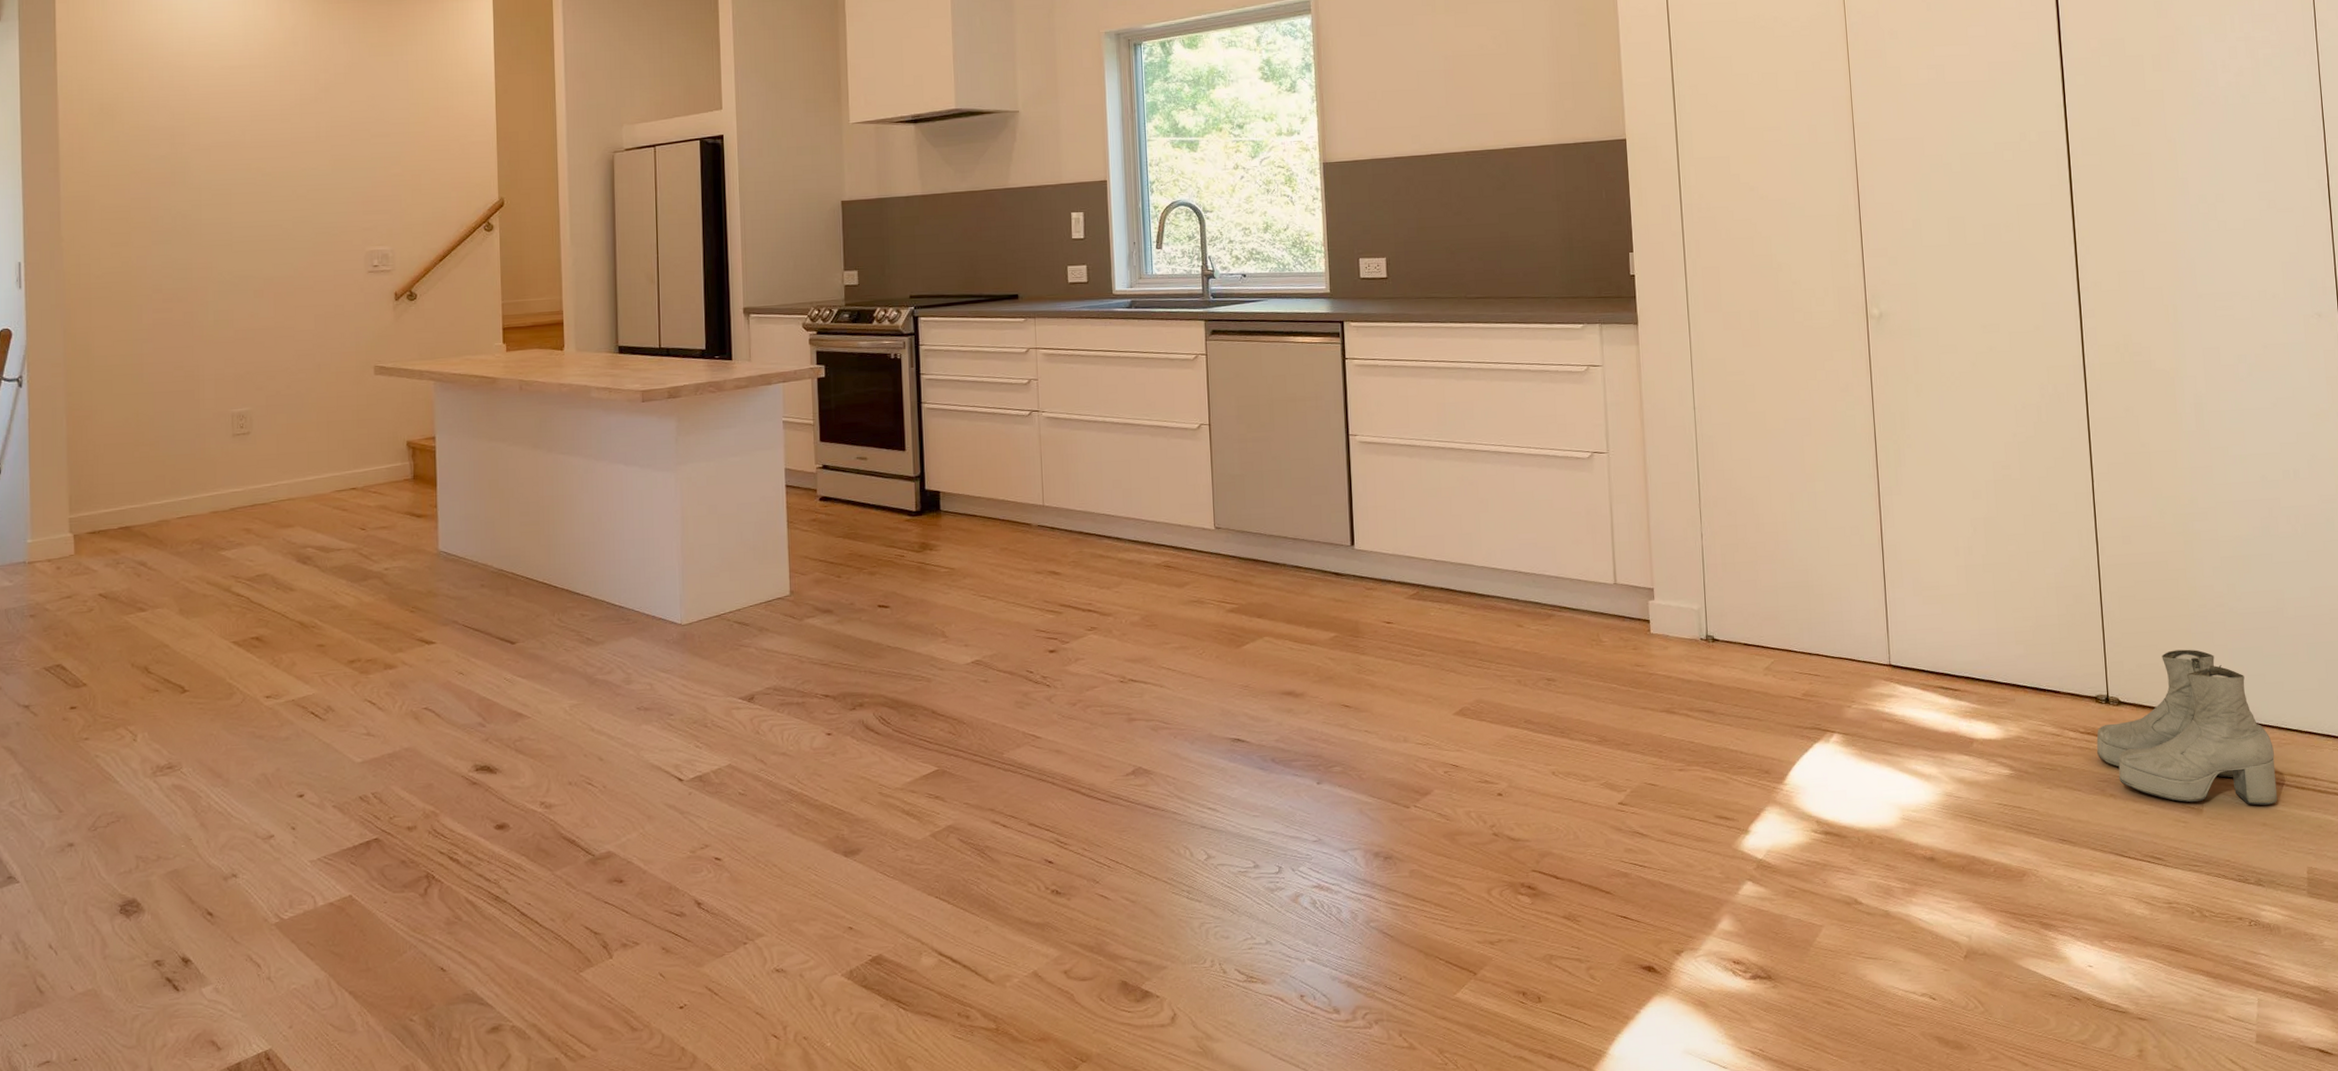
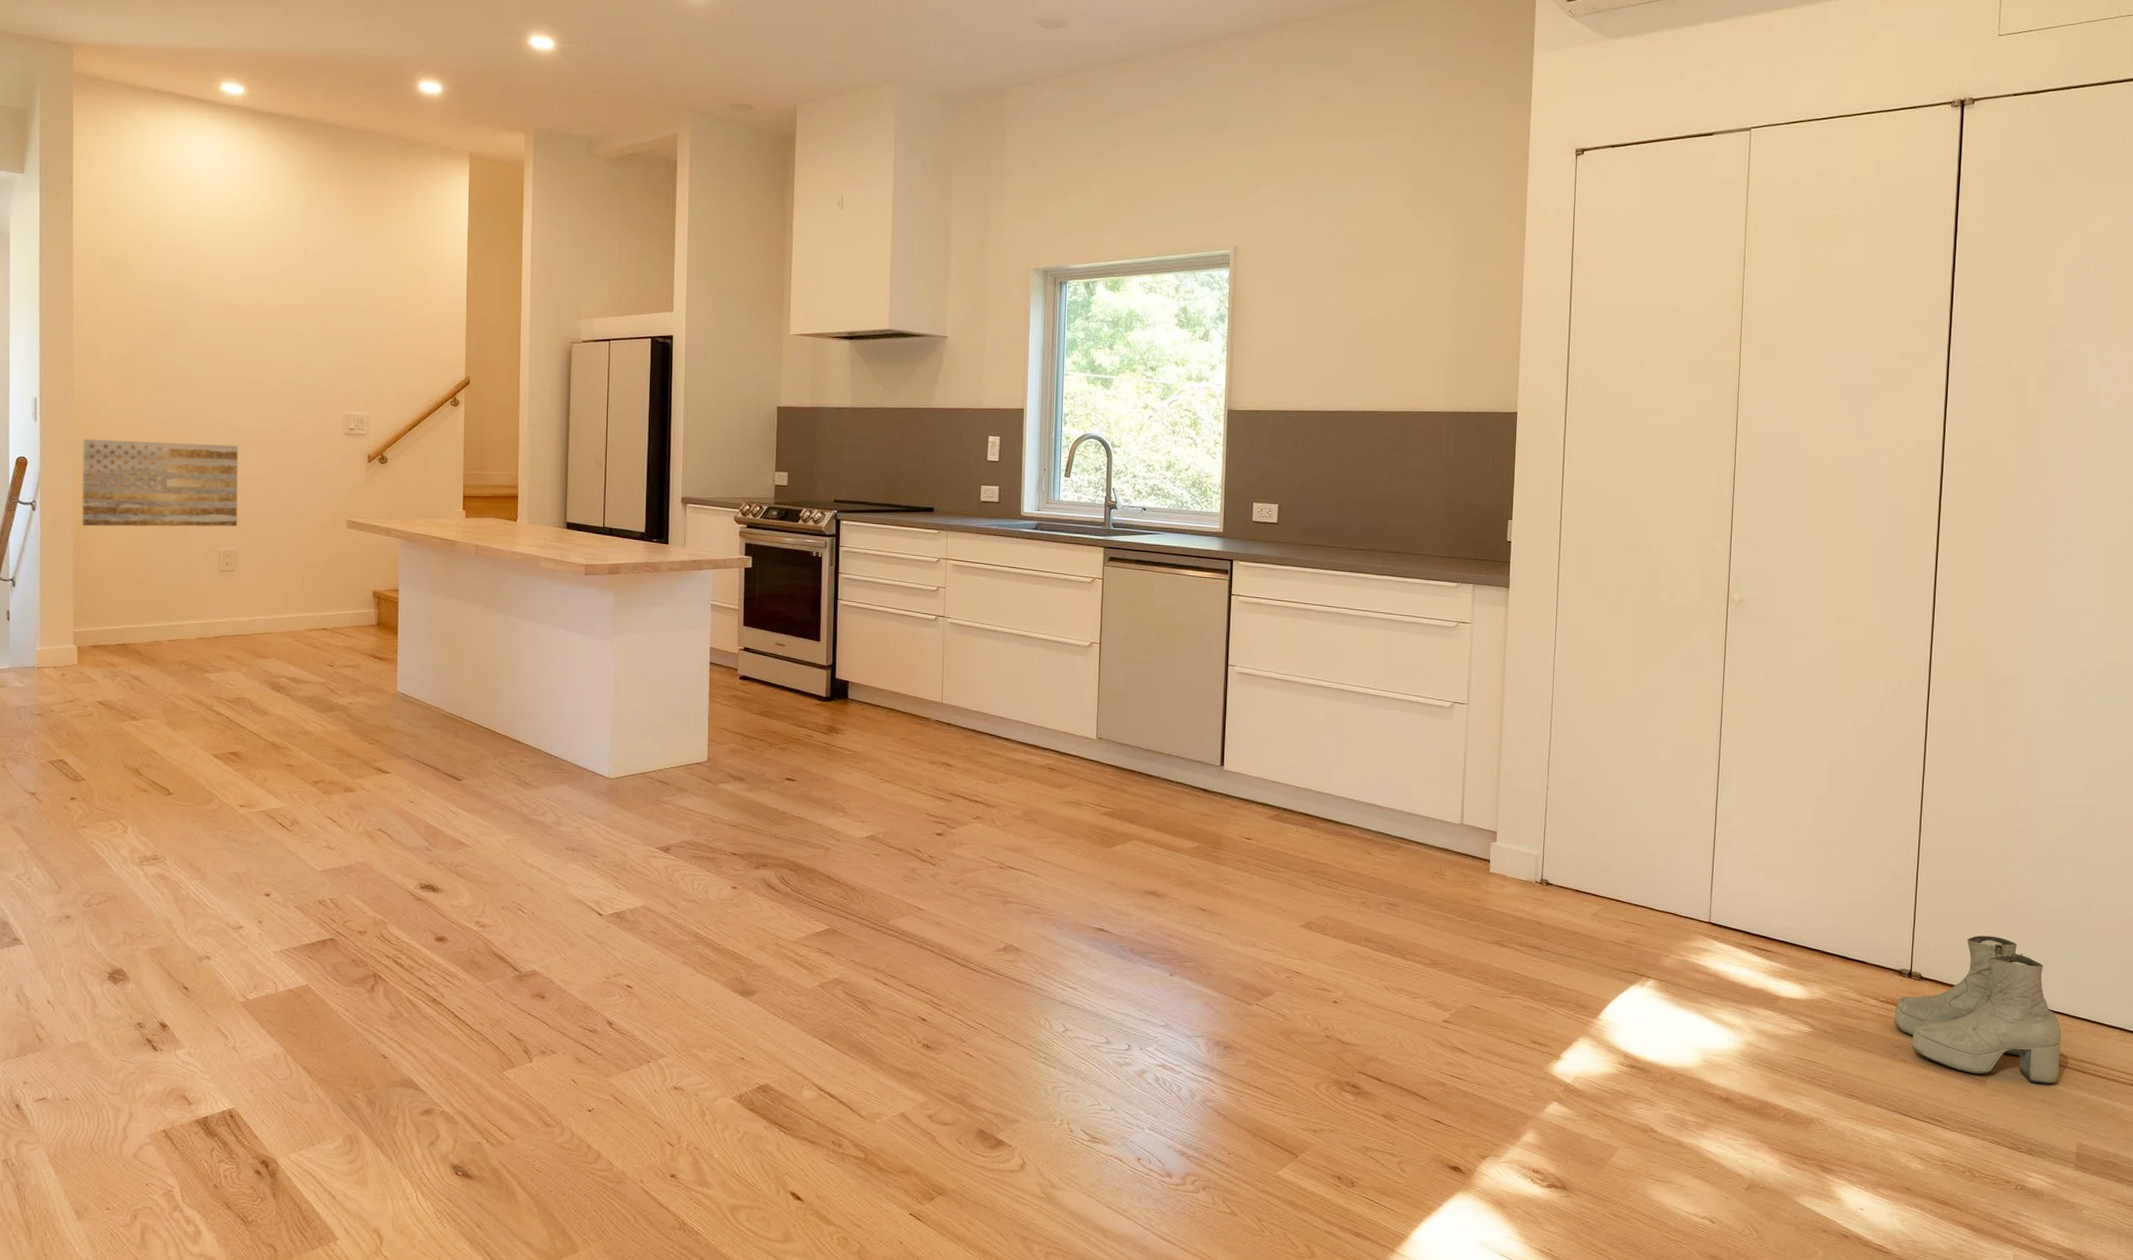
wall art: none [73,295,251,400] -> present [82,439,239,527]

